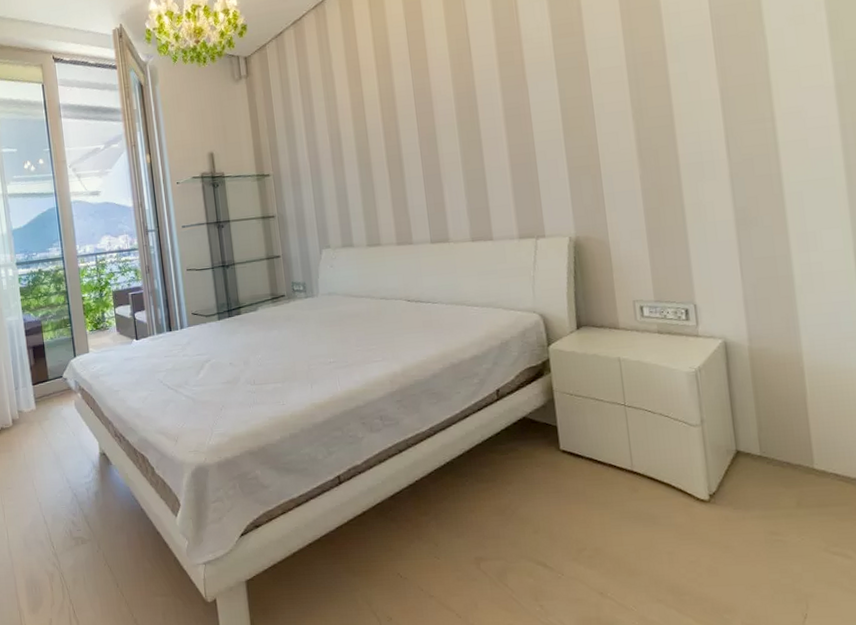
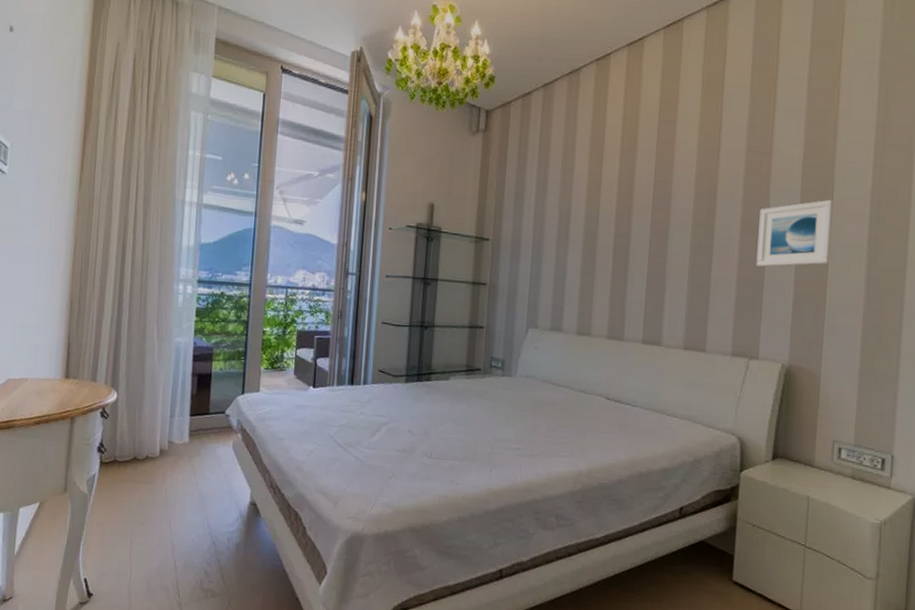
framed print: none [520,72,597,150] -> present [756,199,833,267]

